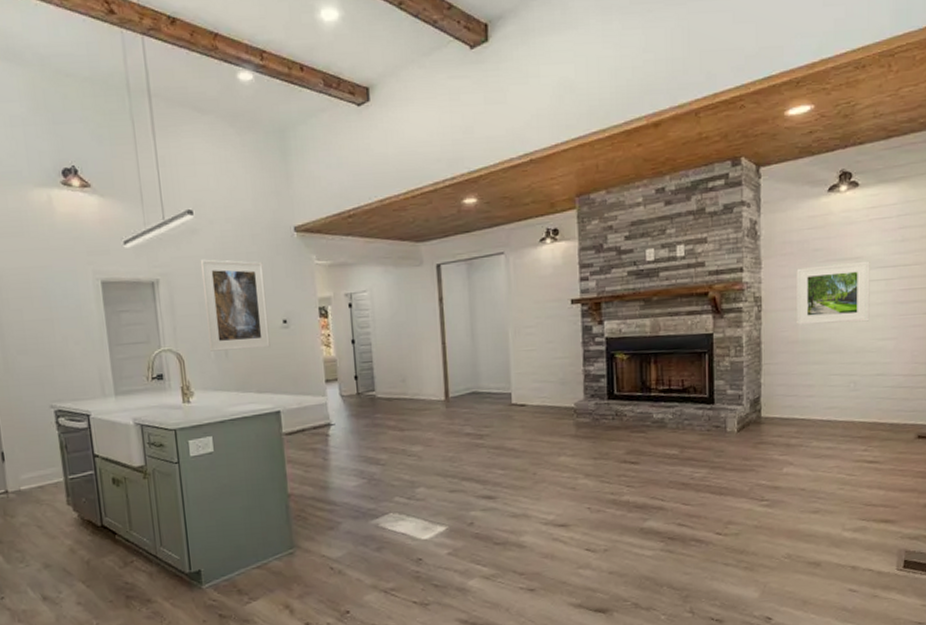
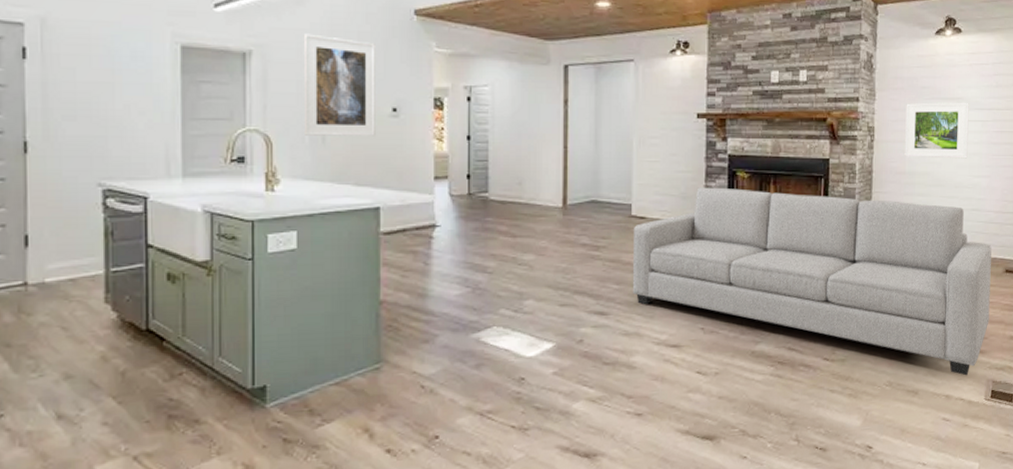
sofa: none [515,370,901,547] -> present [632,187,992,376]

